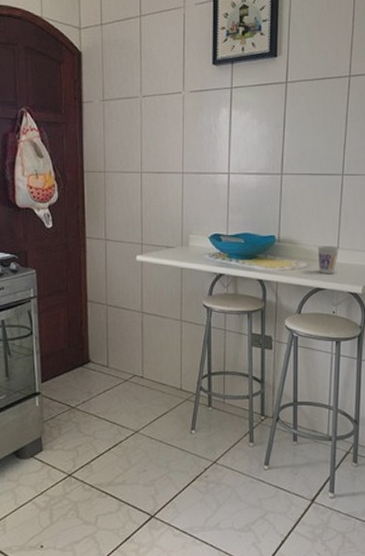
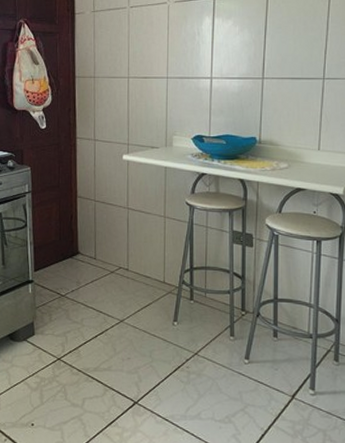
cup: present [318,246,340,275] -> none [298,147,321,176]

